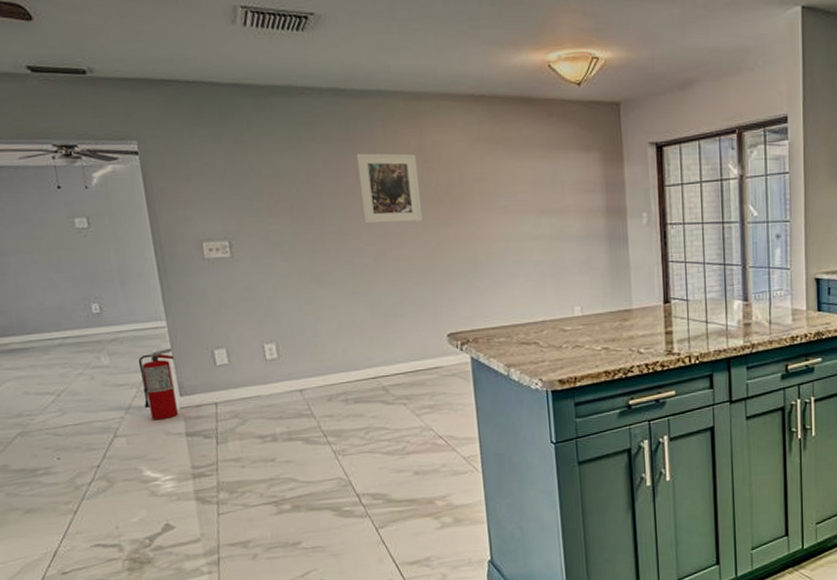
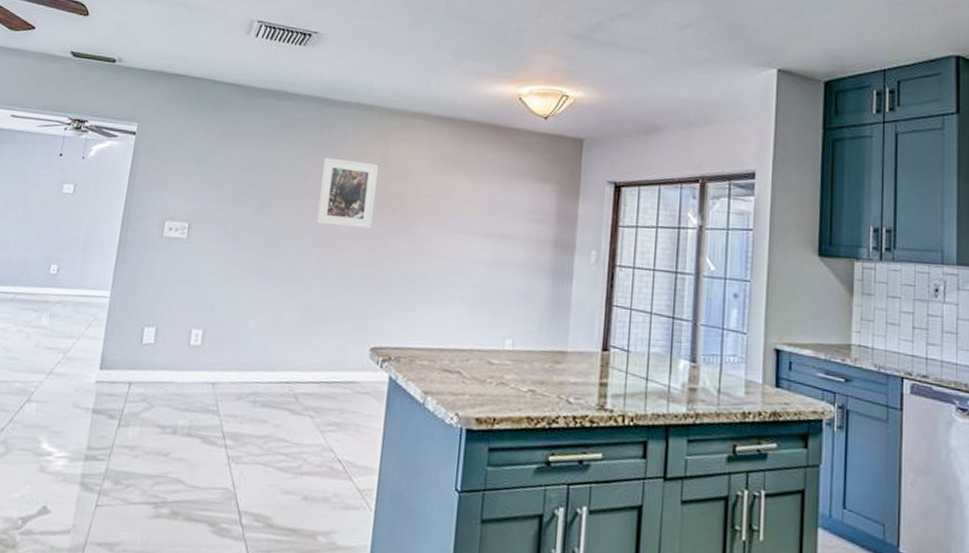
fire extinguisher: present [138,347,178,420] -> none [64,318,107,391]

